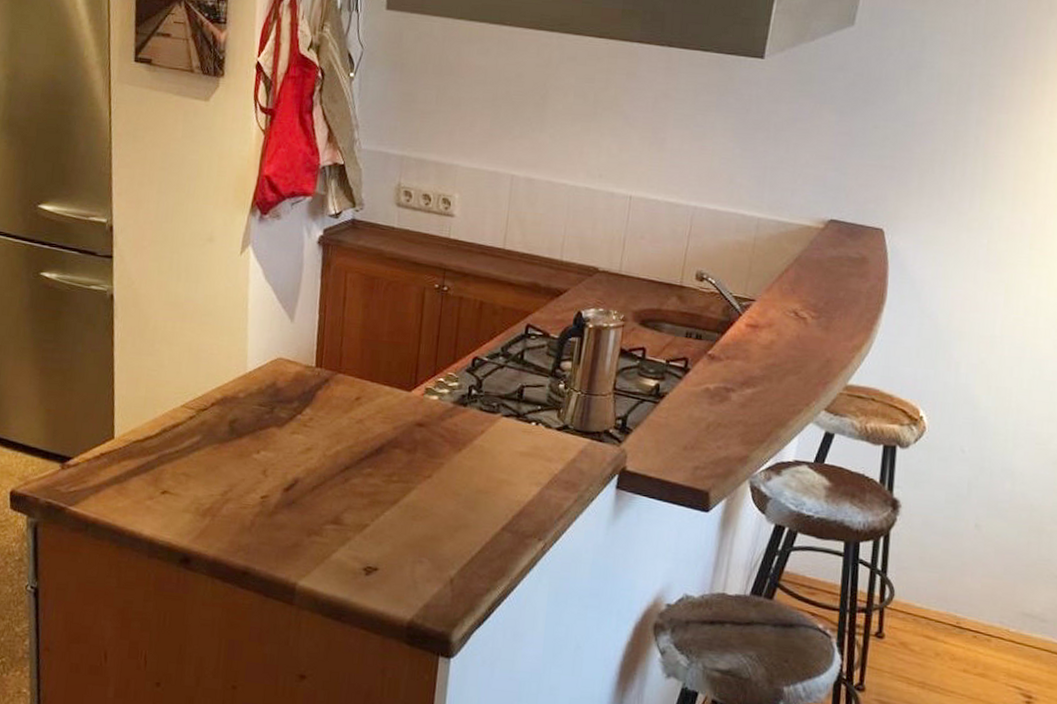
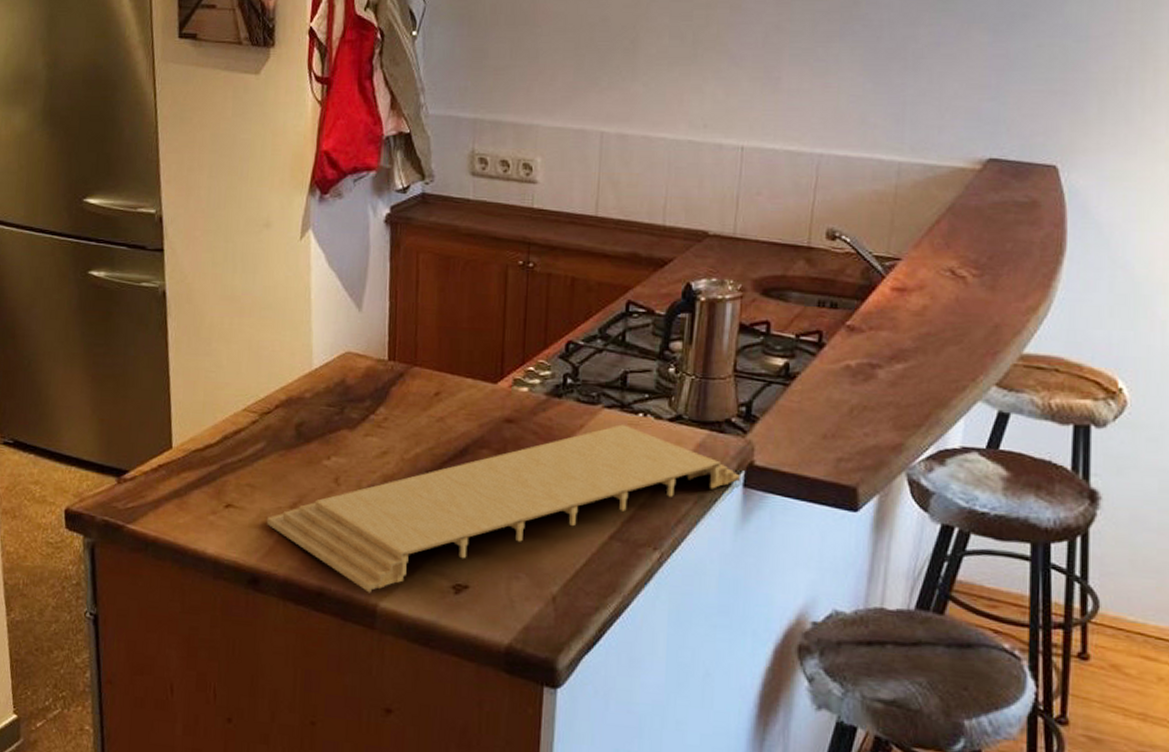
cutting board: none [199,431,615,573] -> present [267,424,741,593]

